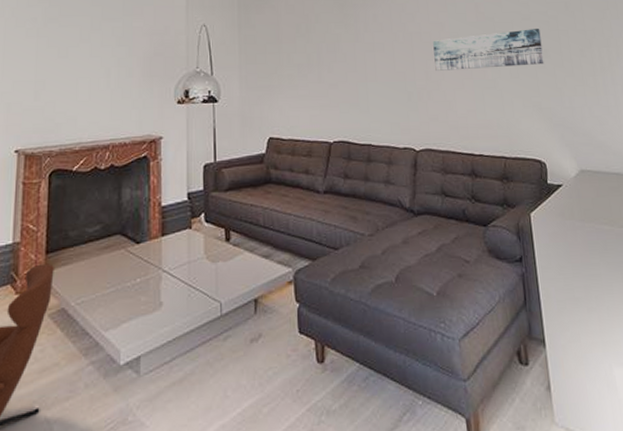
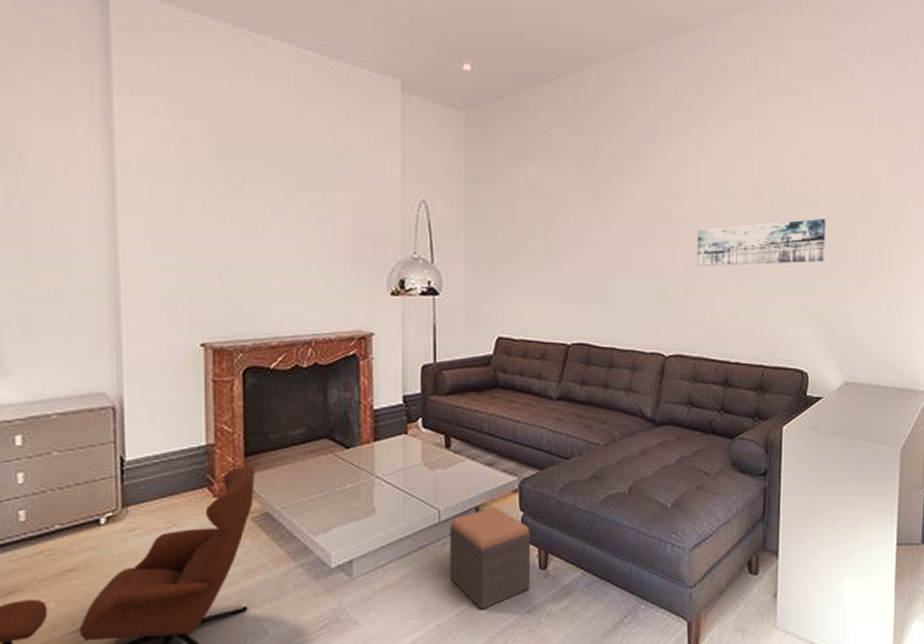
footstool: none [230,298,310,408] -> present [449,507,531,610]

